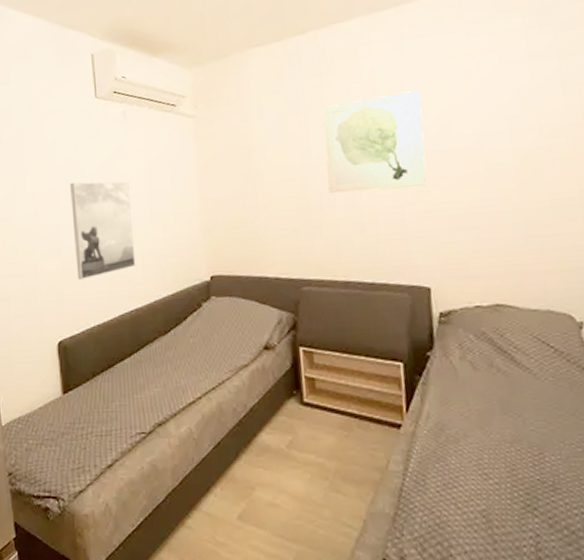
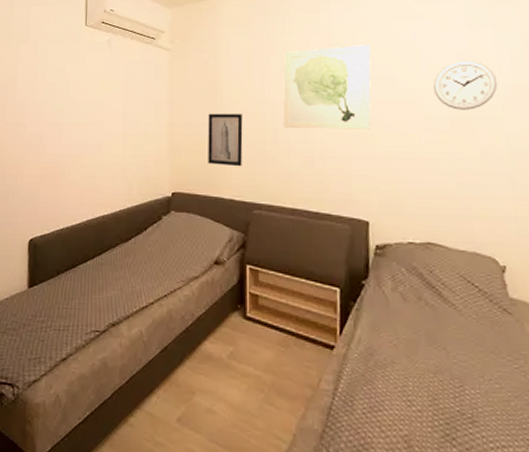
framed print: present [70,181,136,279] -> none [53,97,108,185]
wall art: none [243,182,286,242] -> present [208,113,243,167]
wall clock: none [493,97,566,155] -> present [433,60,498,110]

